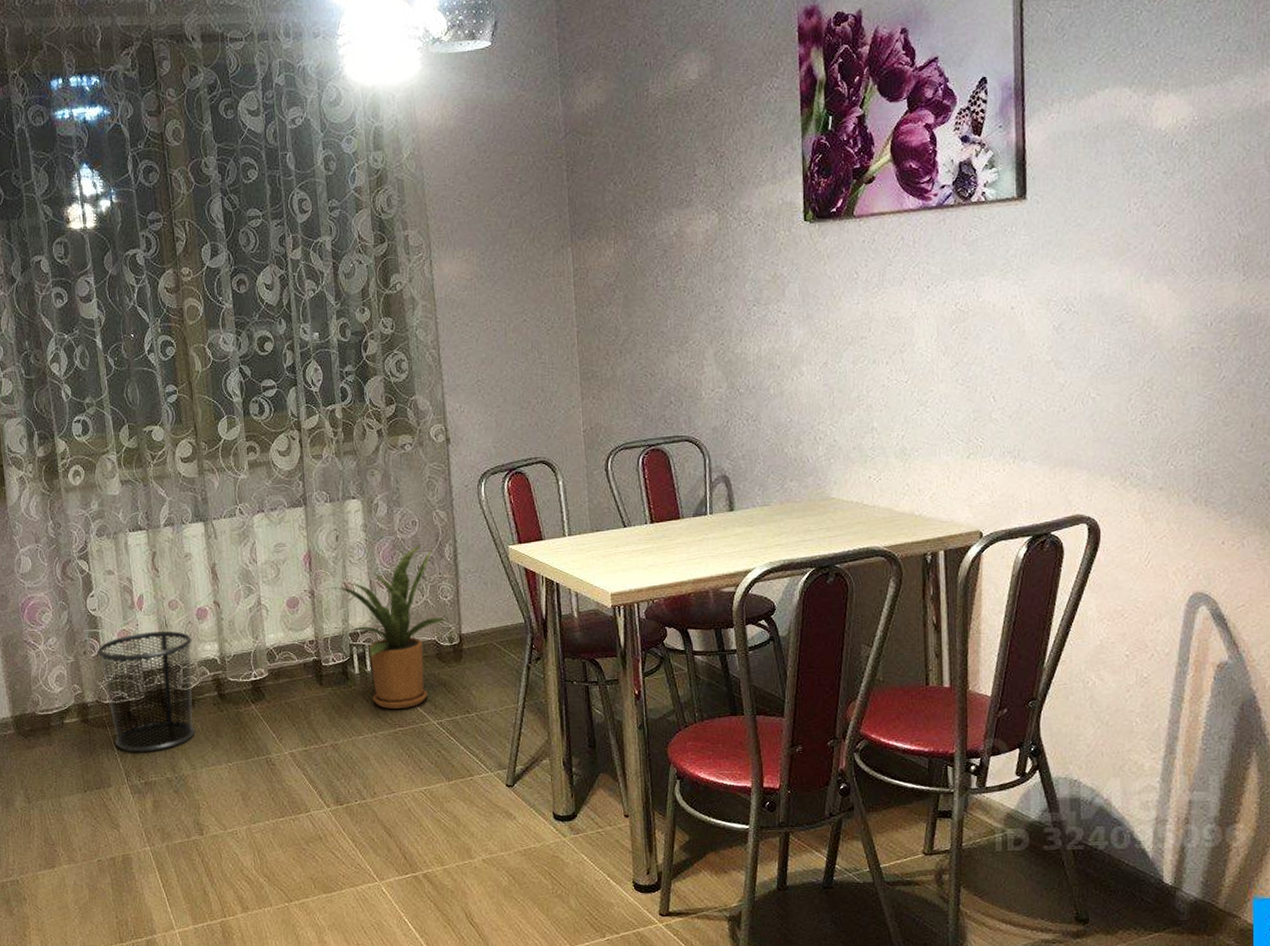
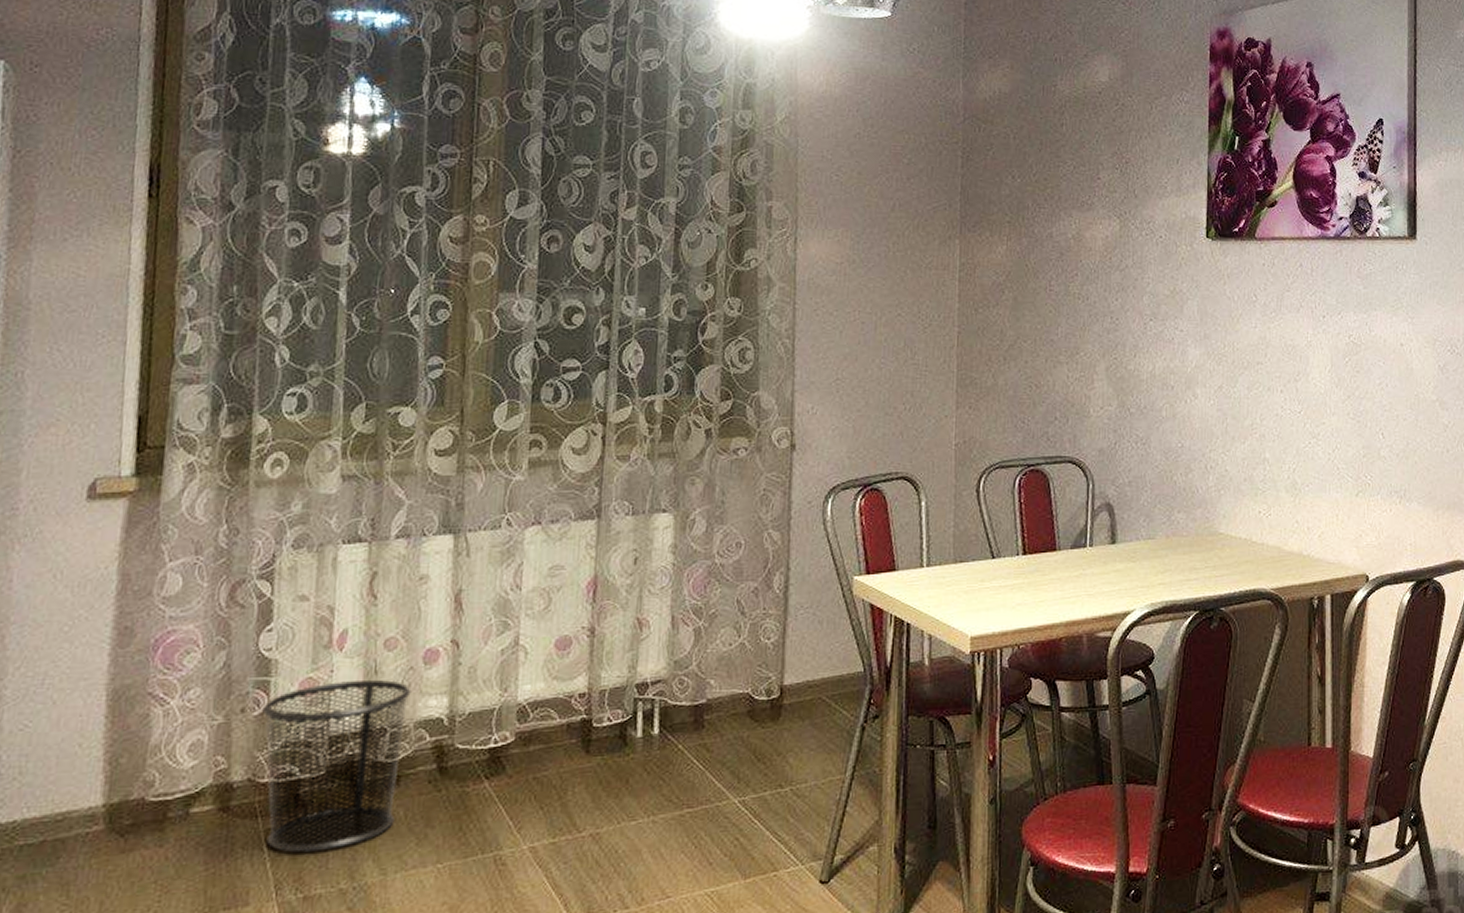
house plant: present [327,545,449,710] -> none [614,572,769,785]

